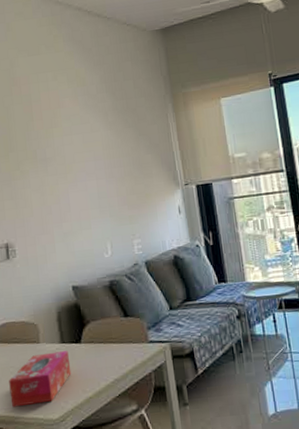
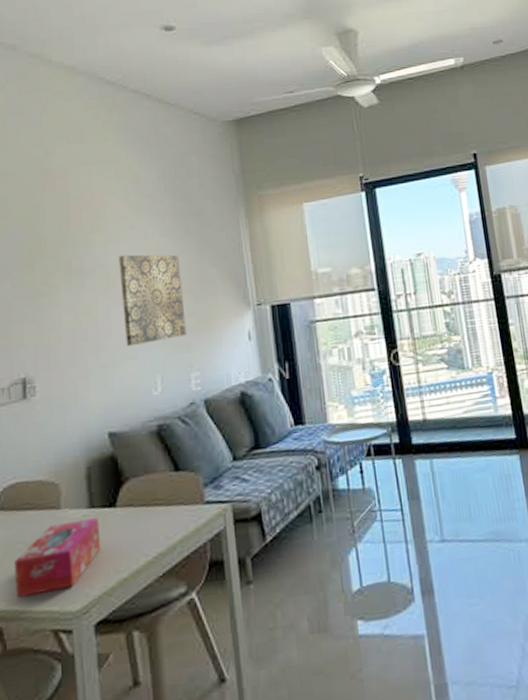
wall art: none [72,144,129,219] -> present [118,254,187,347]

